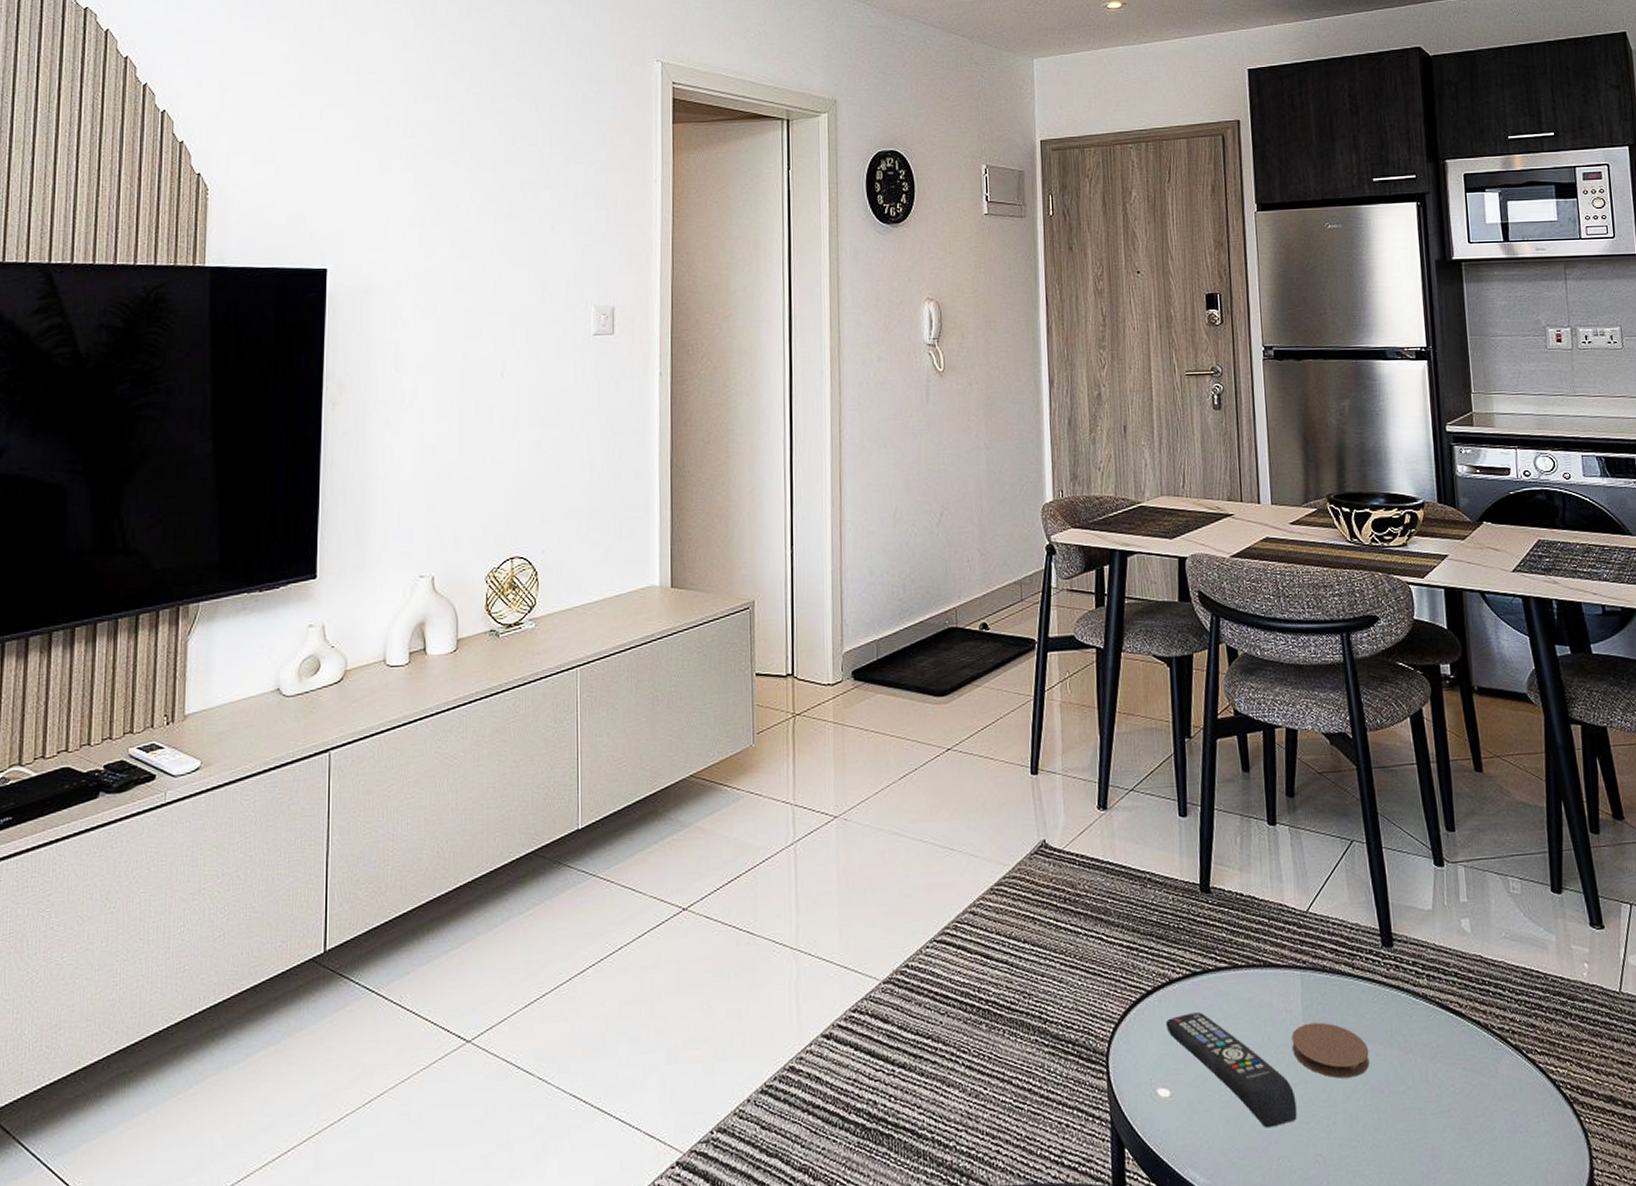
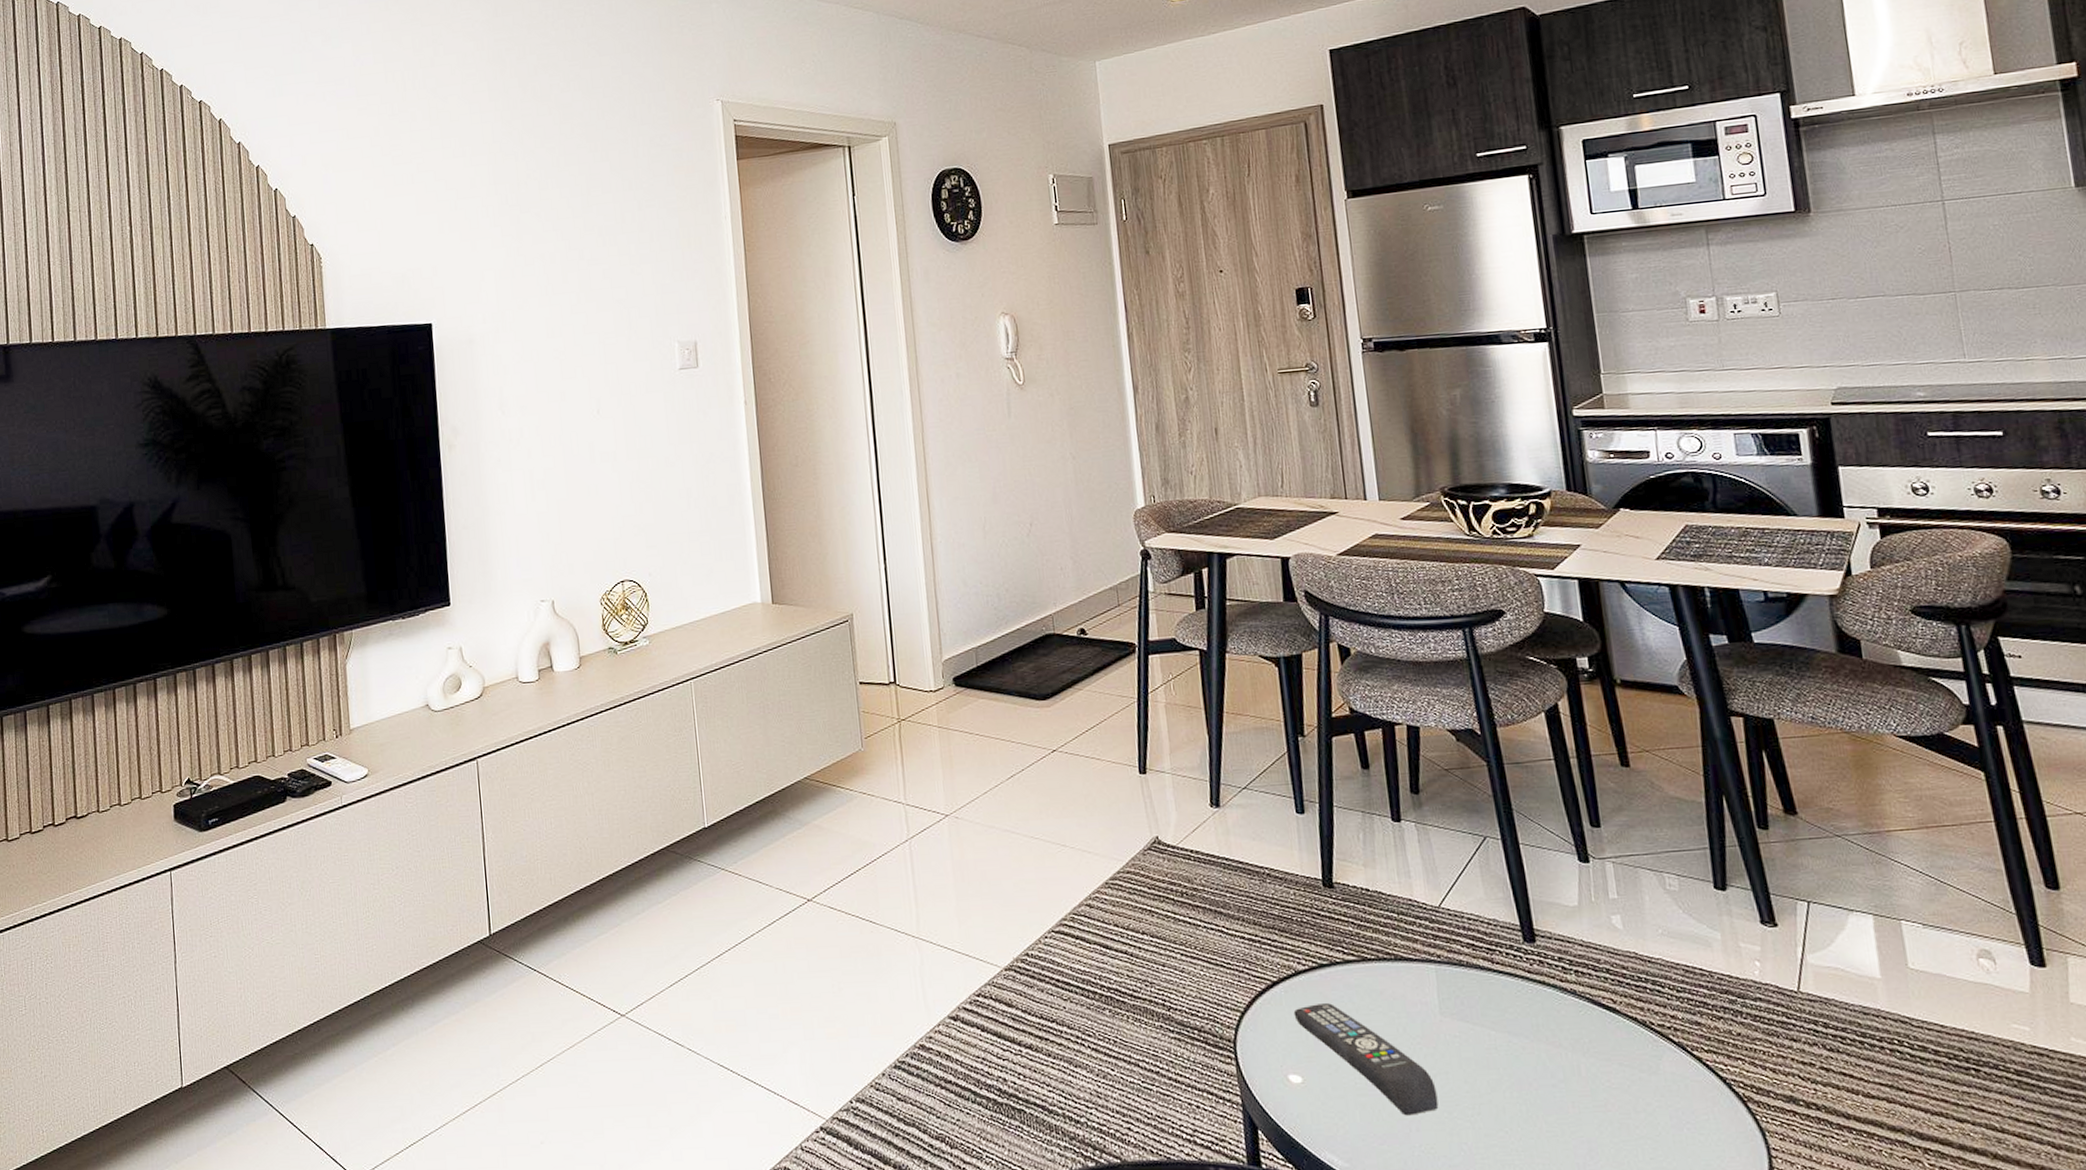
coaster: present [1292,1022,1370,1078] -> none [1428,1015,1515,1070]

